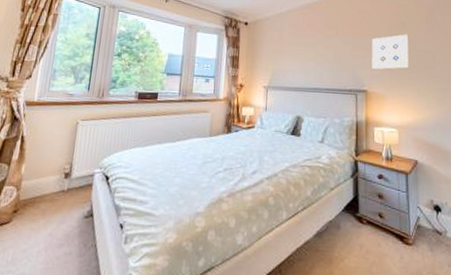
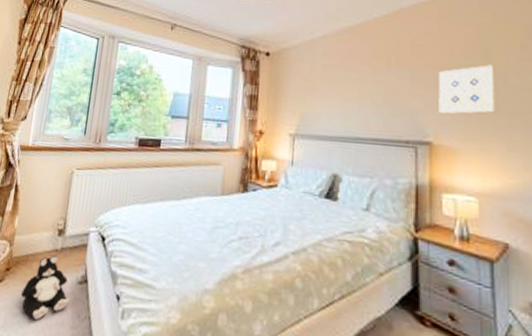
plush toy: none [29,196,77,252] -> present [21,255,70,320]

